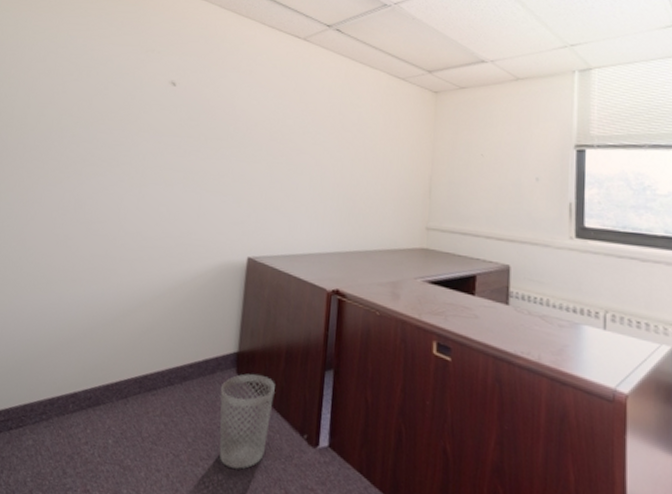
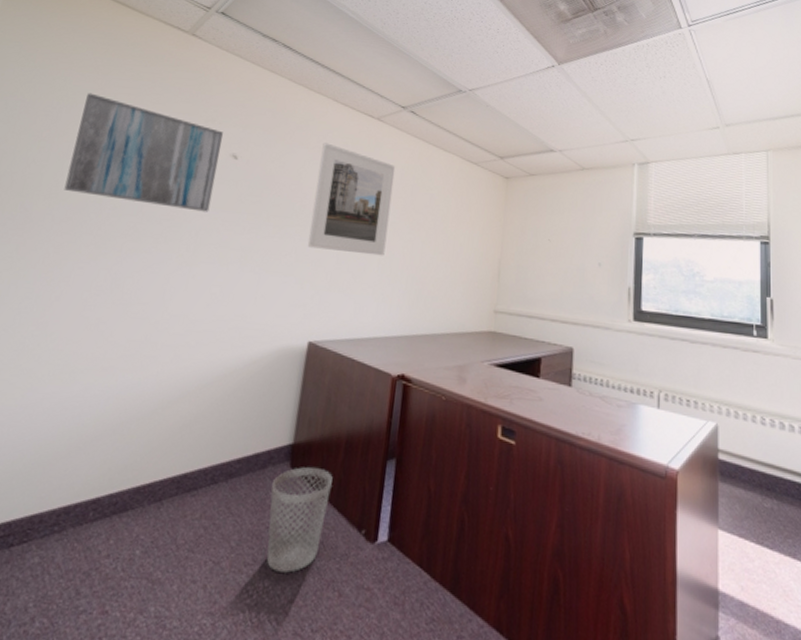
wall art: none [31,31,162,137] -> present [64,93,223,212]
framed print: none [242,65,323,175] -> present [307,142,396,256]

